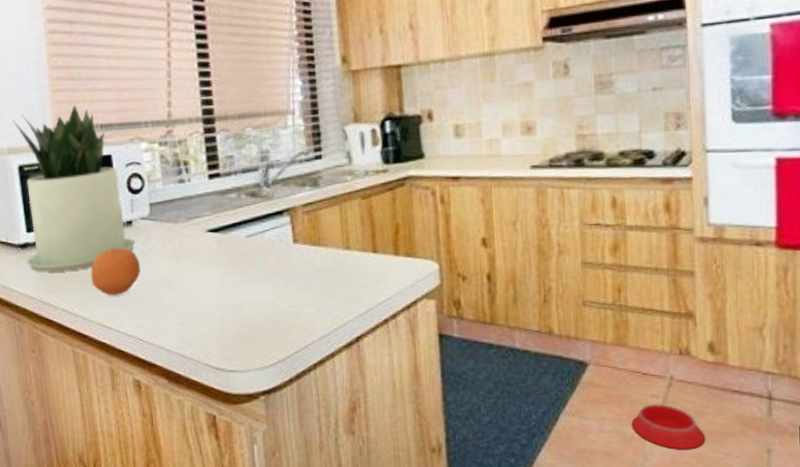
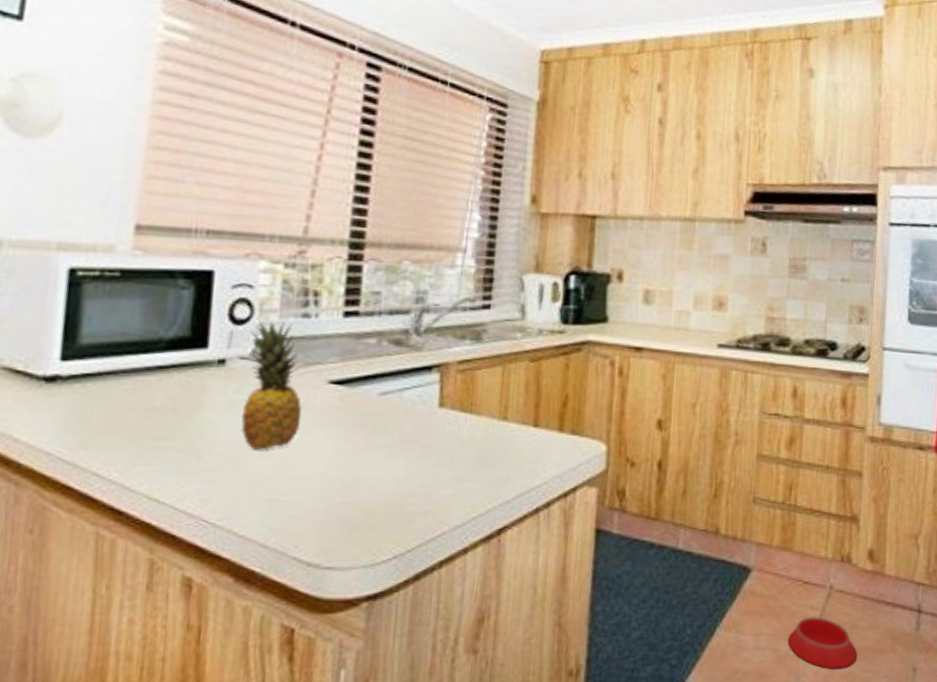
planter: present [13,105,136,273] -> none [49,200,225,420]
fruit: present [90,247,140,295] -> none [146,392,226,458]
fruit: none [145,188,193,286] -> present [241,322,303,450]

